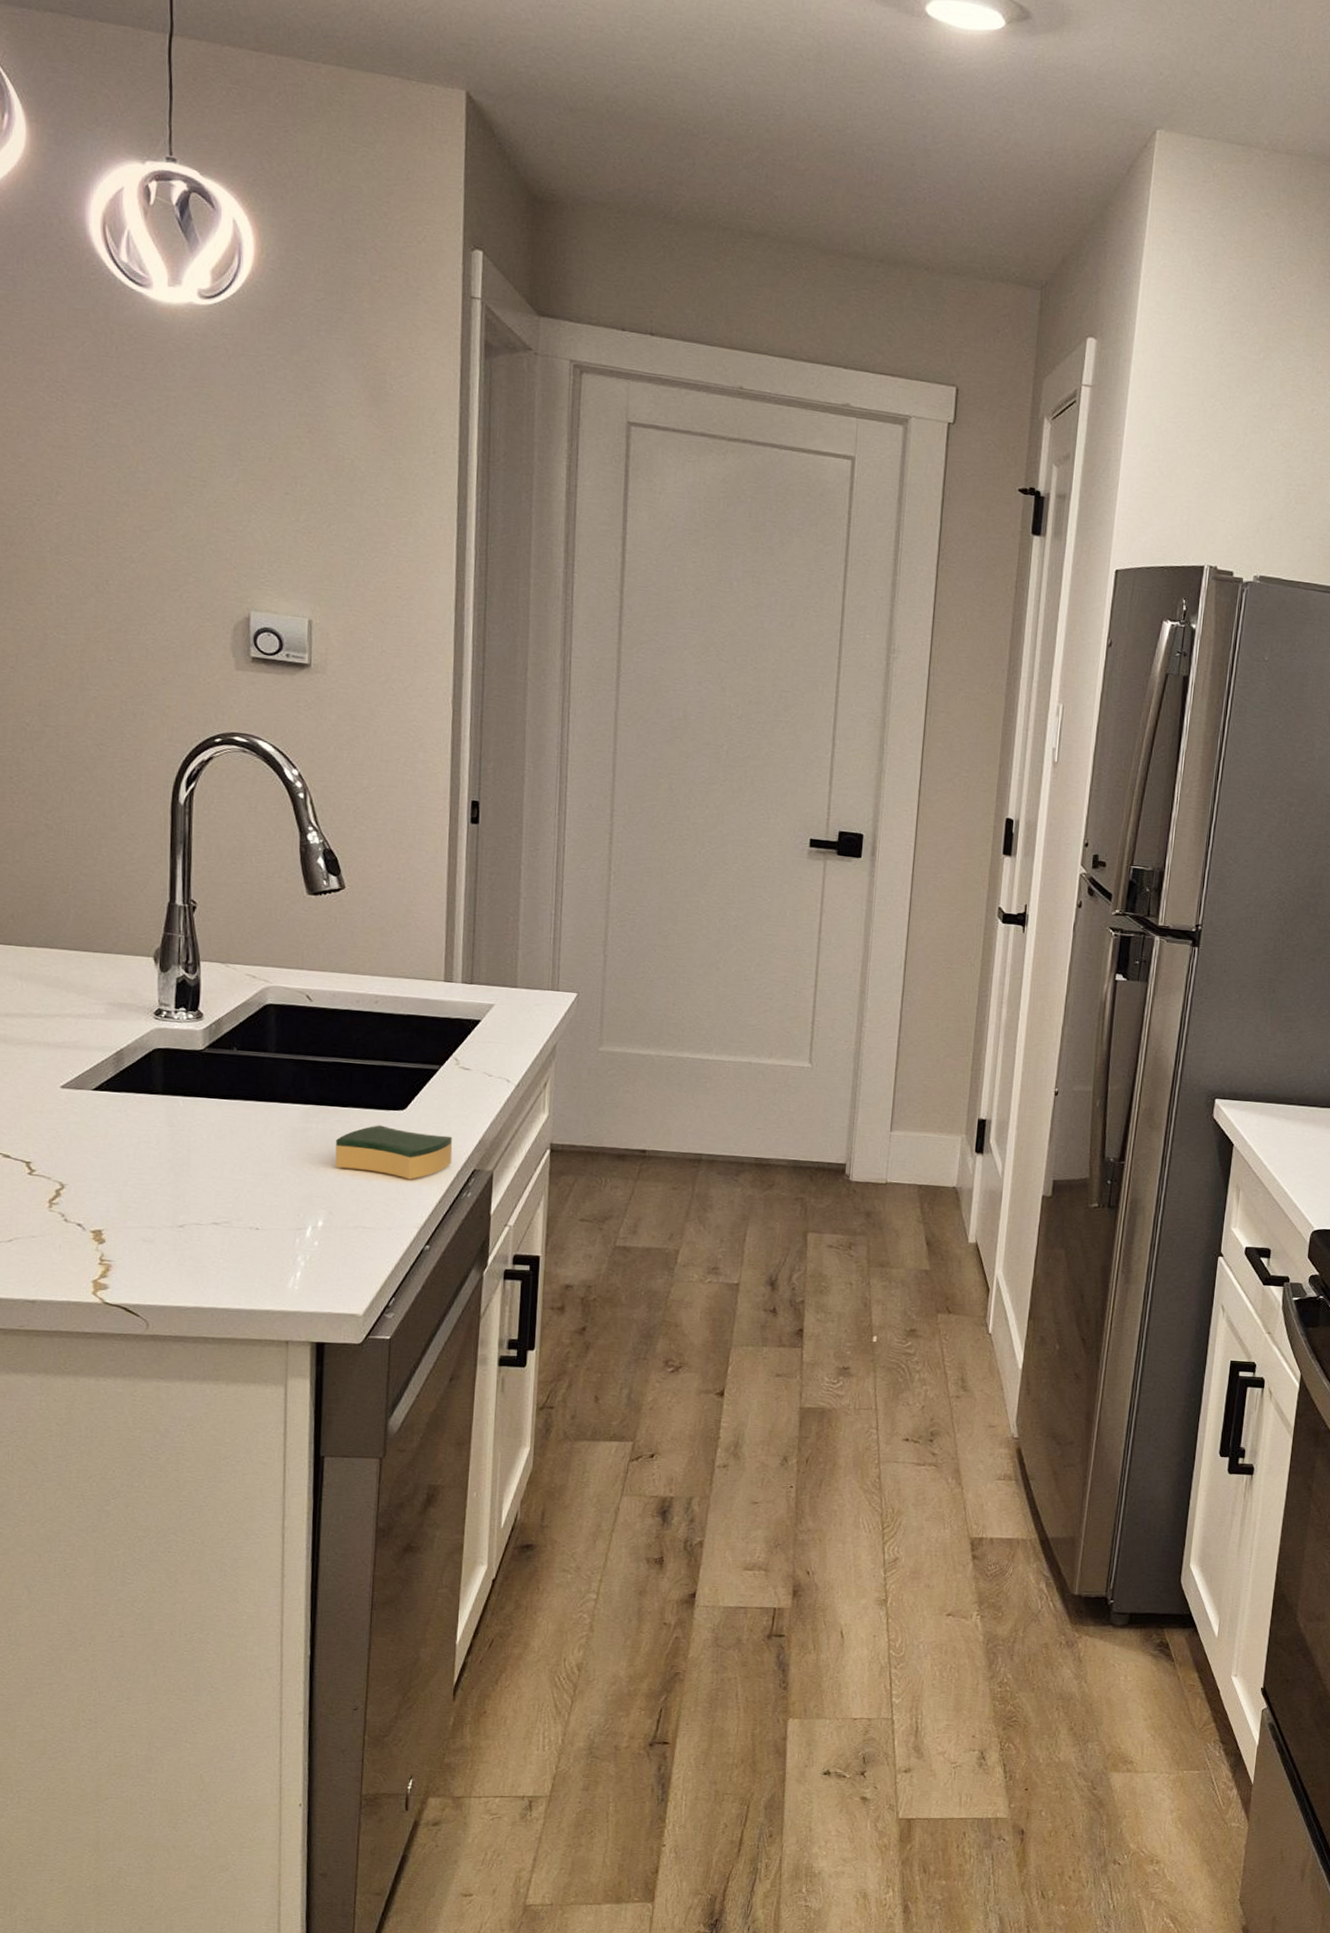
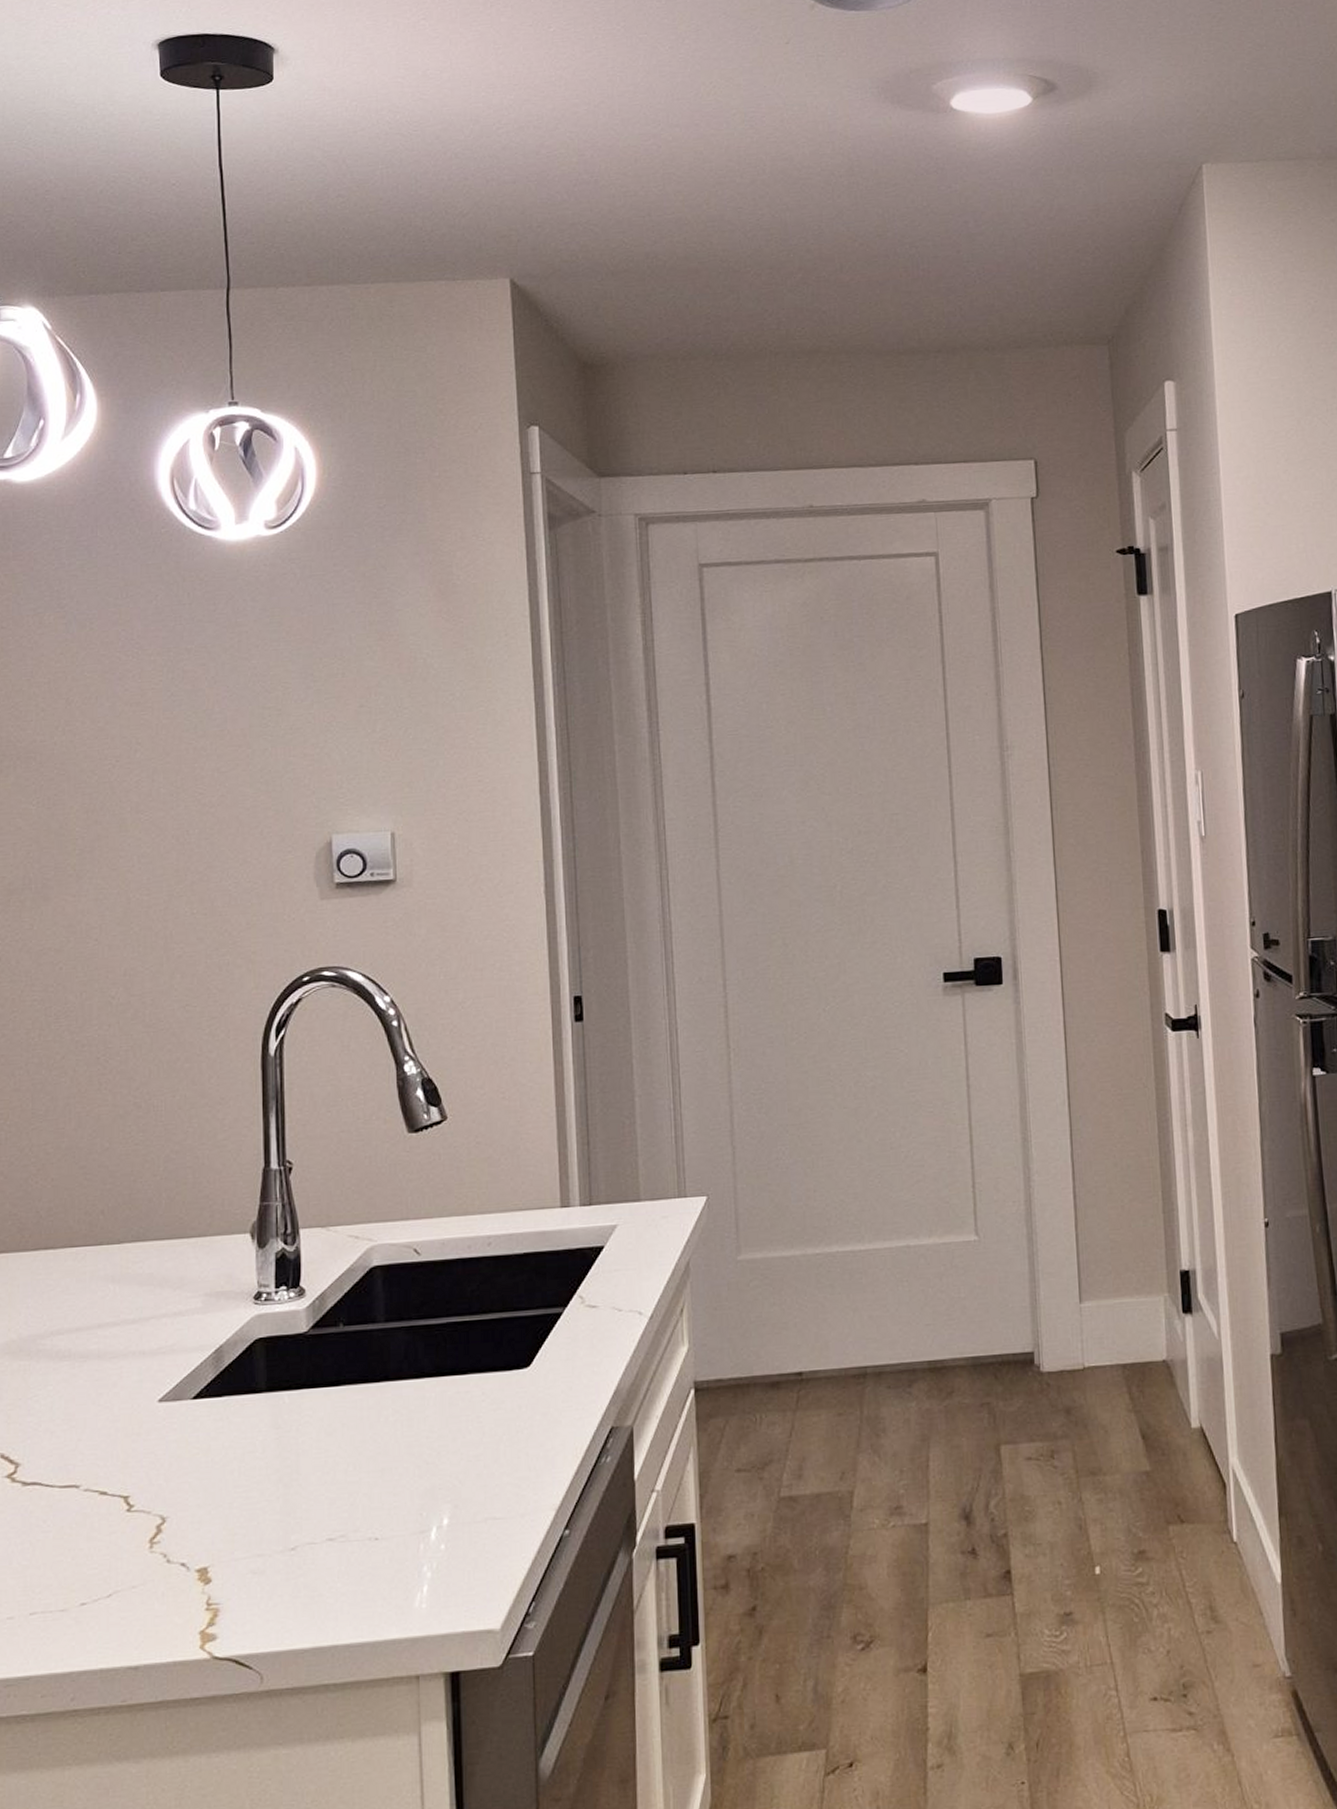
sponge: present [335,1125,453,1180] -> none [455,1390,586,1451]

